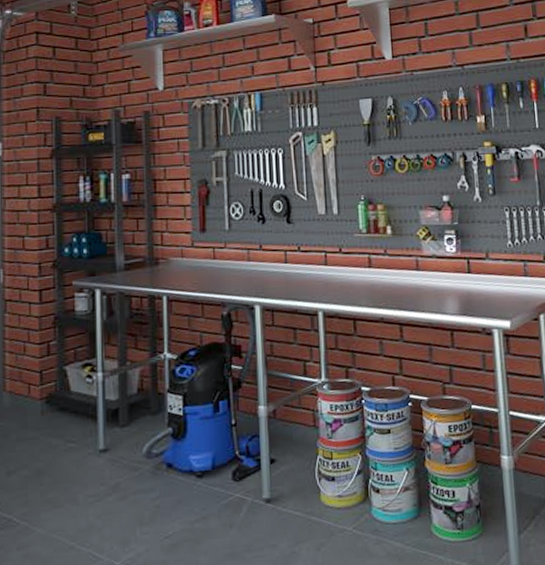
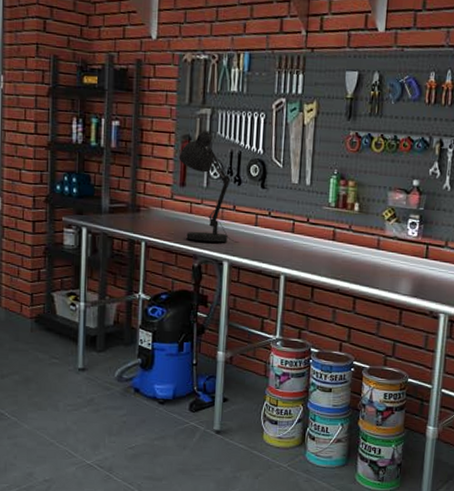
desk lamp: none [196,171,271,288] -> present [179,130,240,243]

